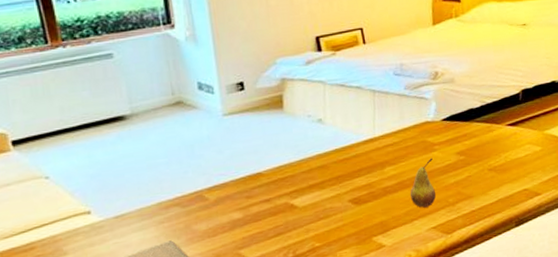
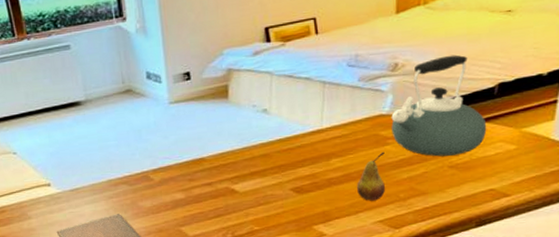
kettle: none [435,64,517,161] -> present [391,54,487,157]

